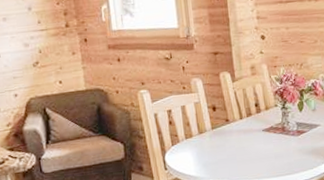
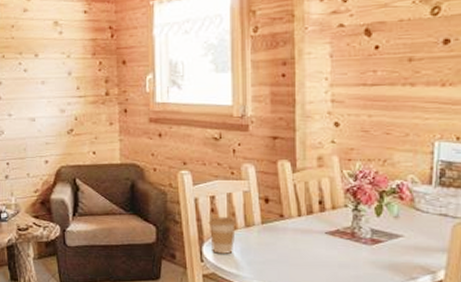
coffee cup: none [168,127,191,161] -> present [208,217,236,255]

